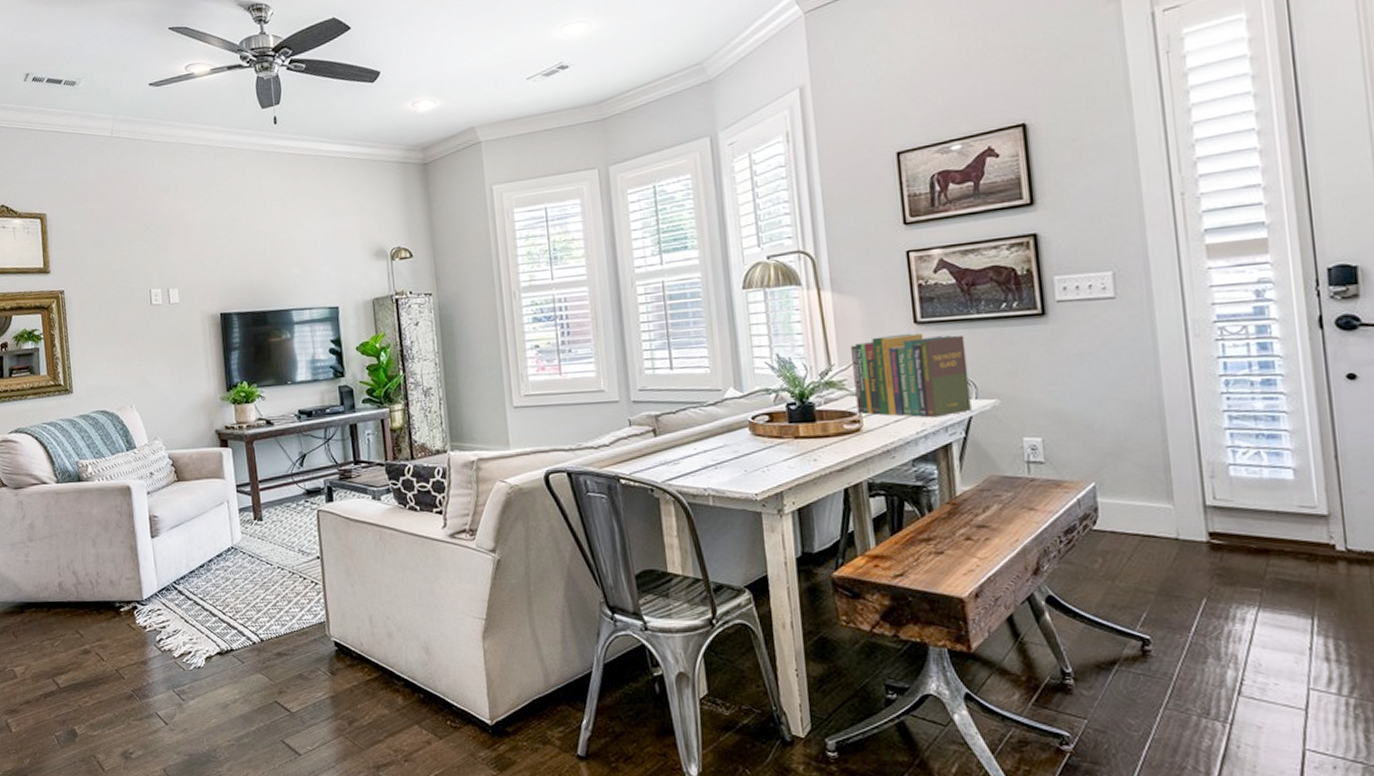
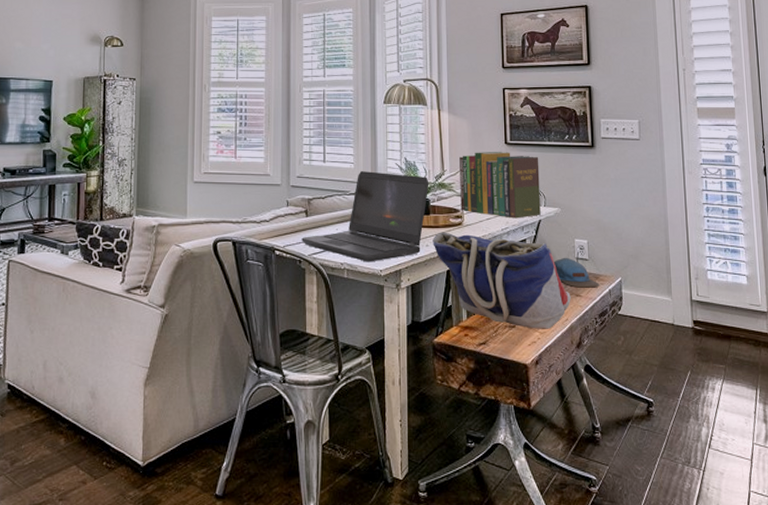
laptop computer: none [651,375,813,486] -> present [301,171,429,262]
tote bag: none [822,441,1022,555] -> present [433,232,571,329]
baseball cap: none [993,461,1064,500] -> present [553,257,600,288]

